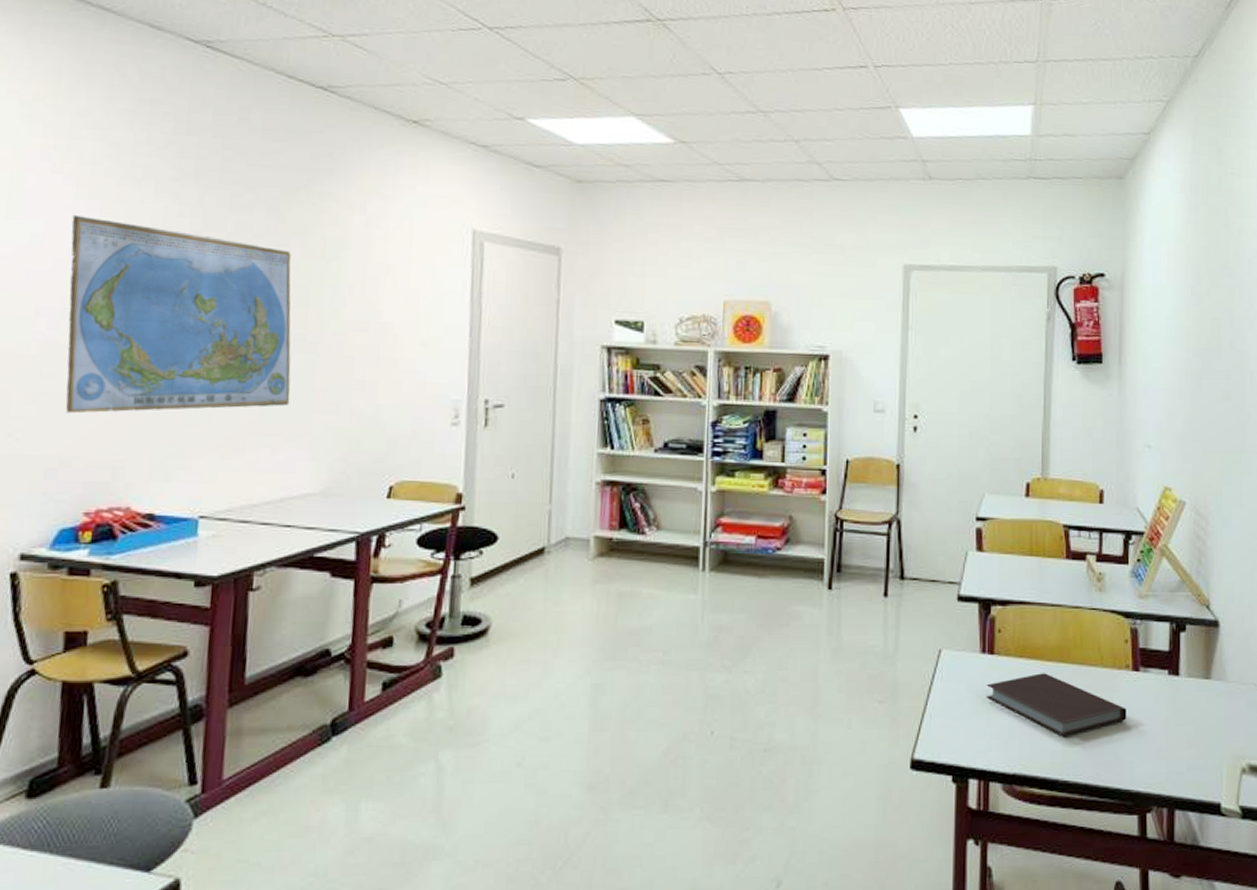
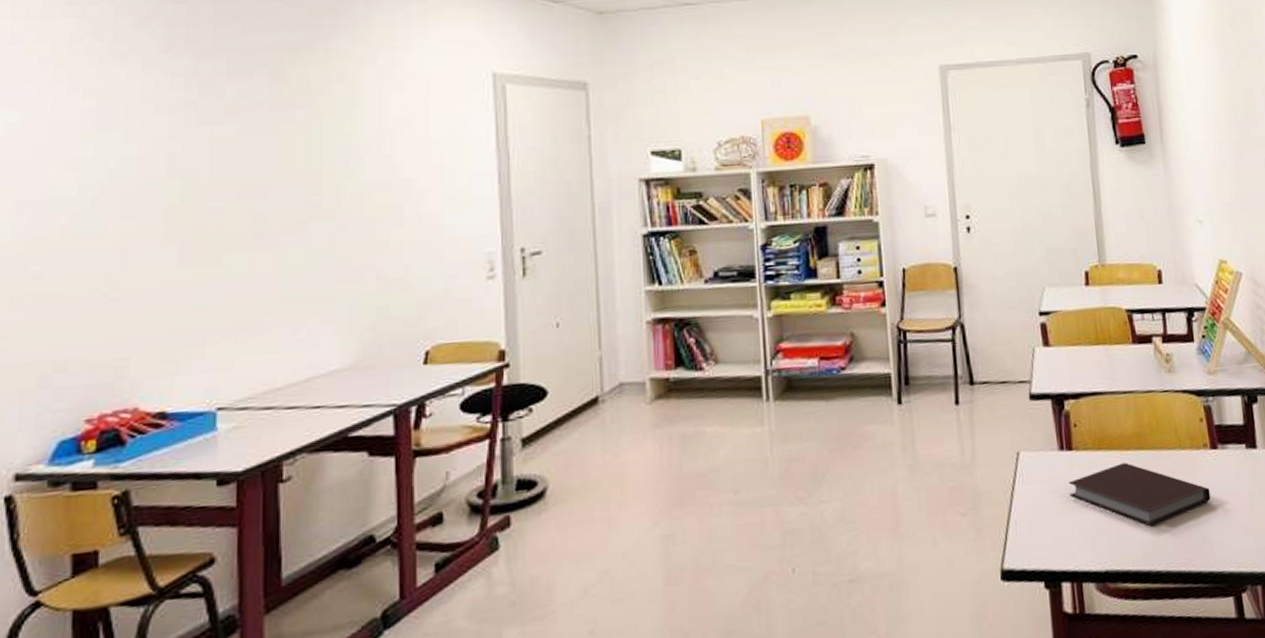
world map: present [65,214,292,414] -> none [51,98,309,314]

